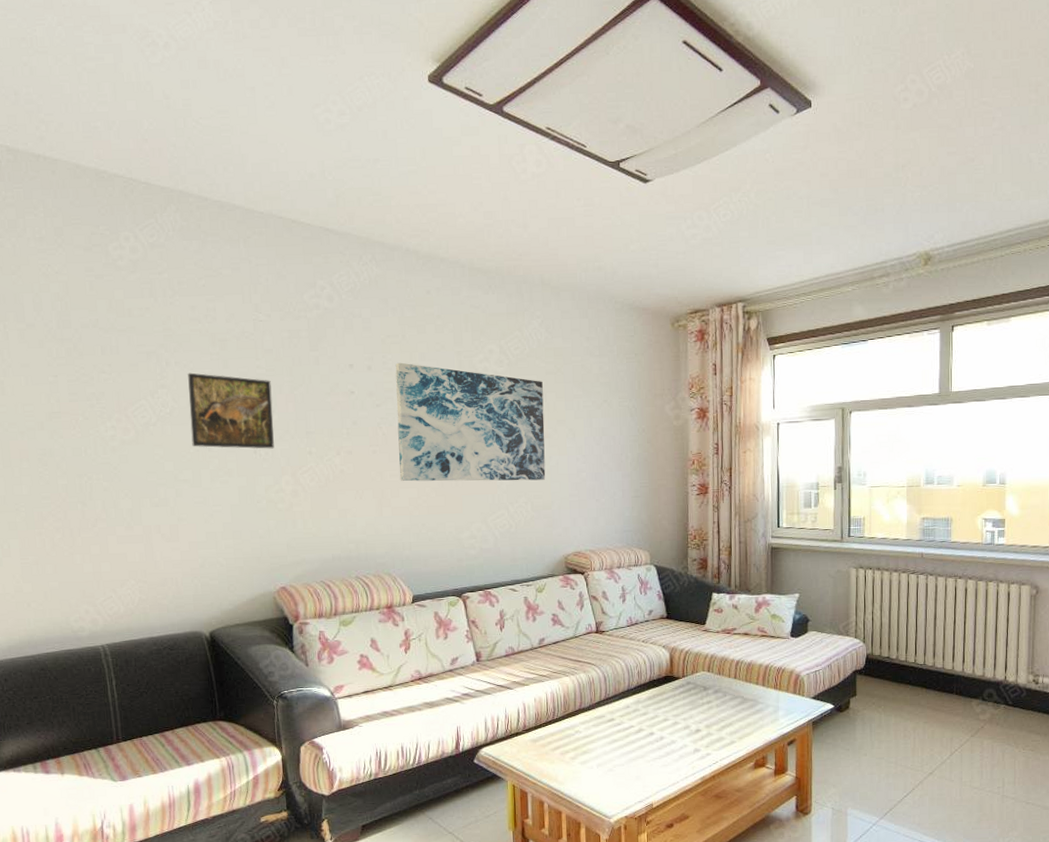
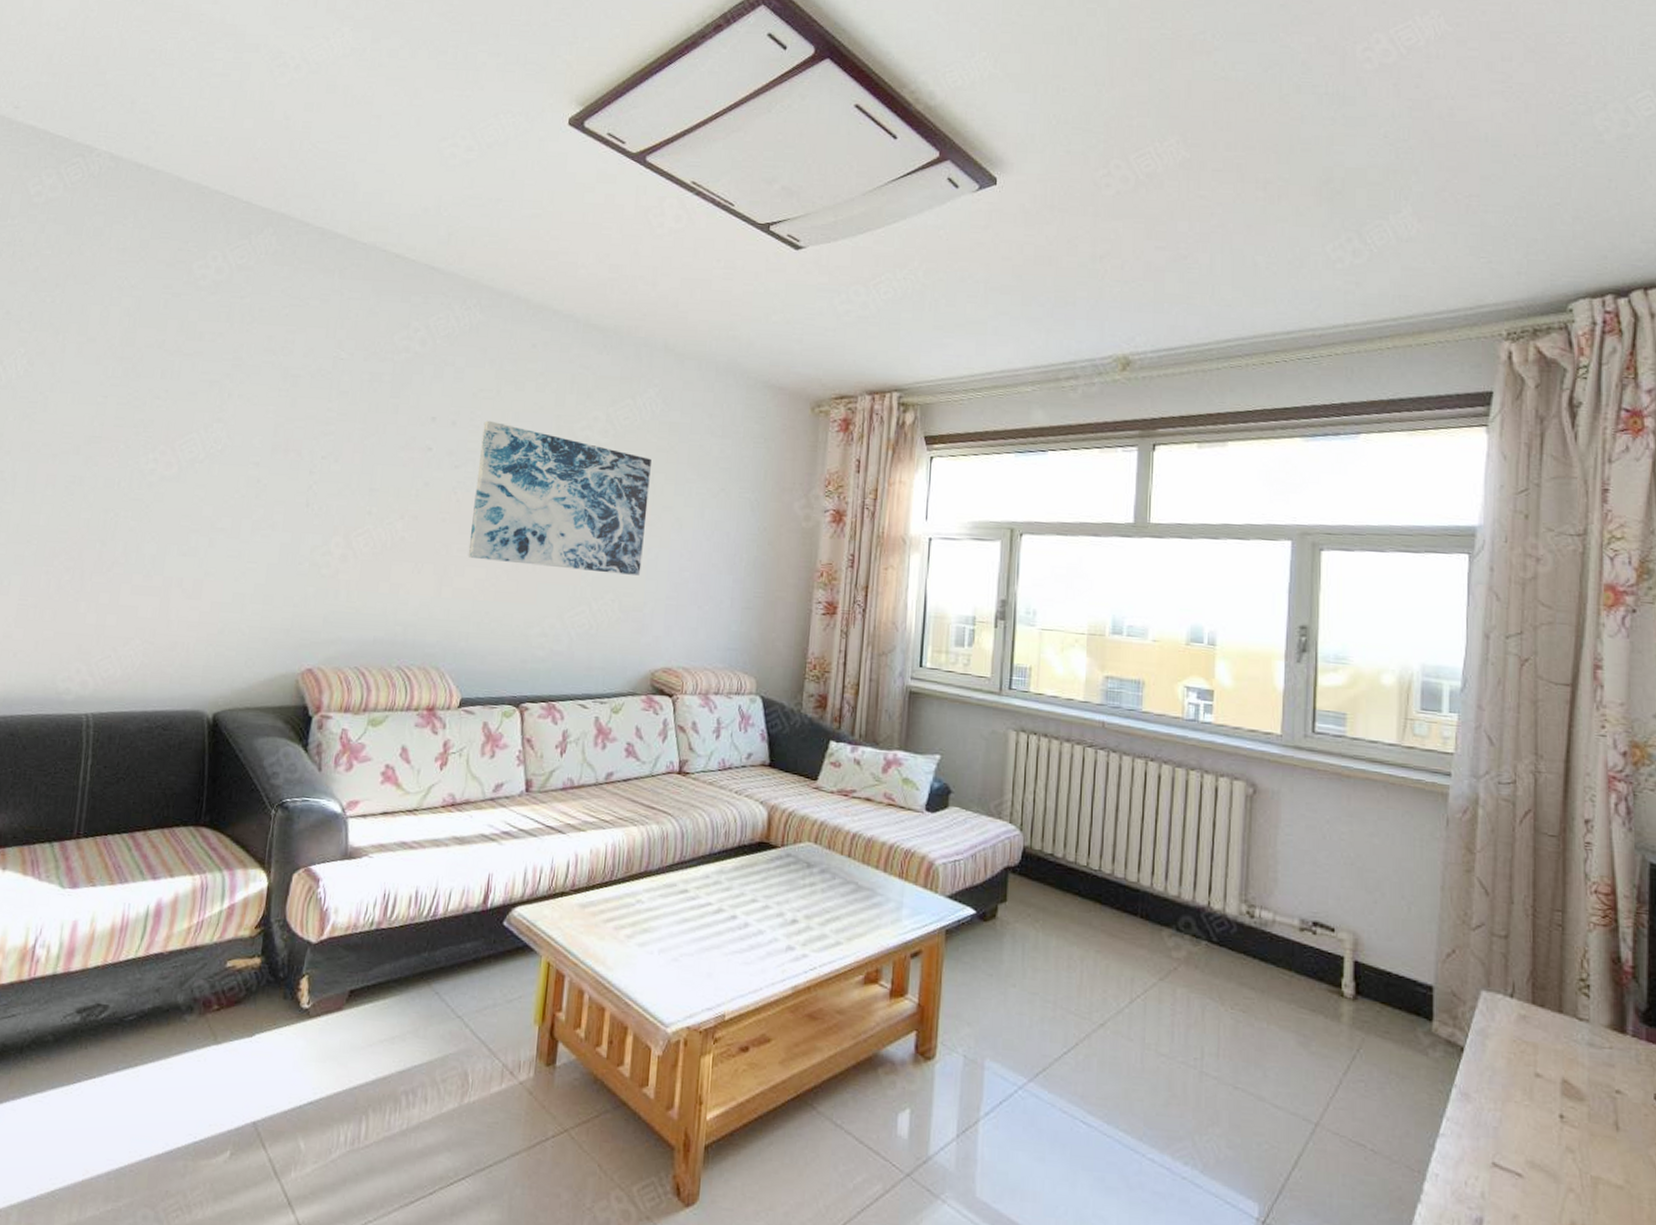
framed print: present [188,372,274,449] -> none [238,408,340,504]

